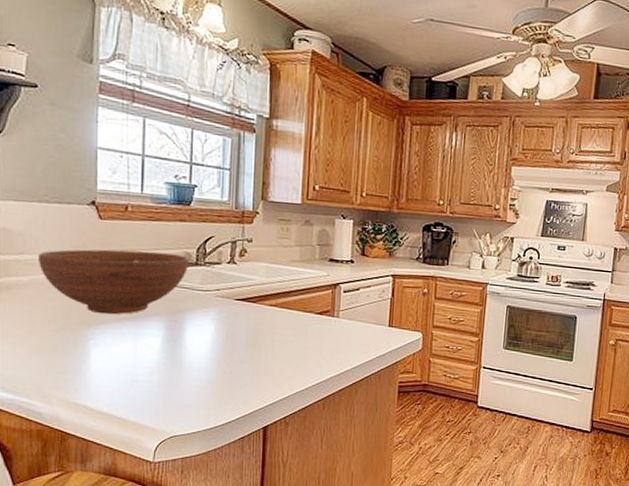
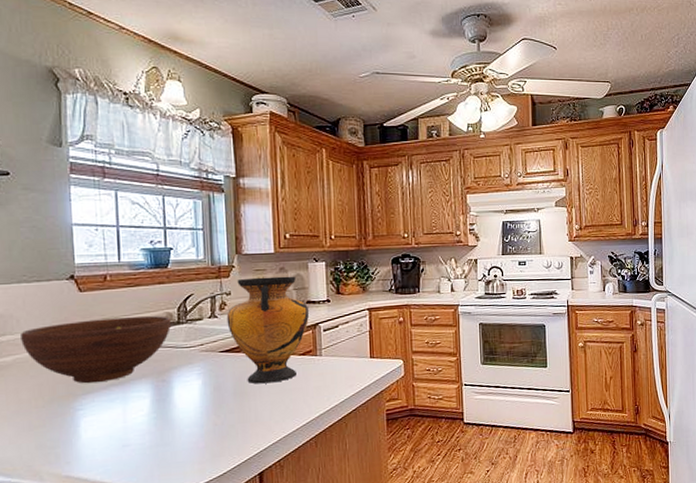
vase: none [245,226,331,339] -> present [226,276,310,384]

